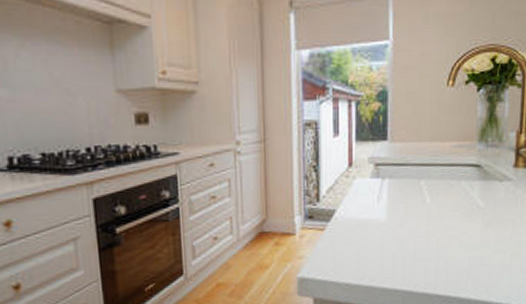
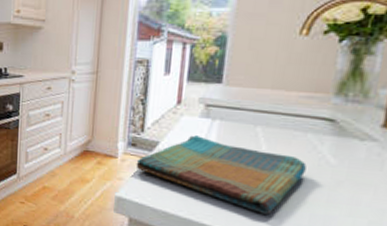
dish towel: none [315,197,463,266] -> present [136,135,307,215]

